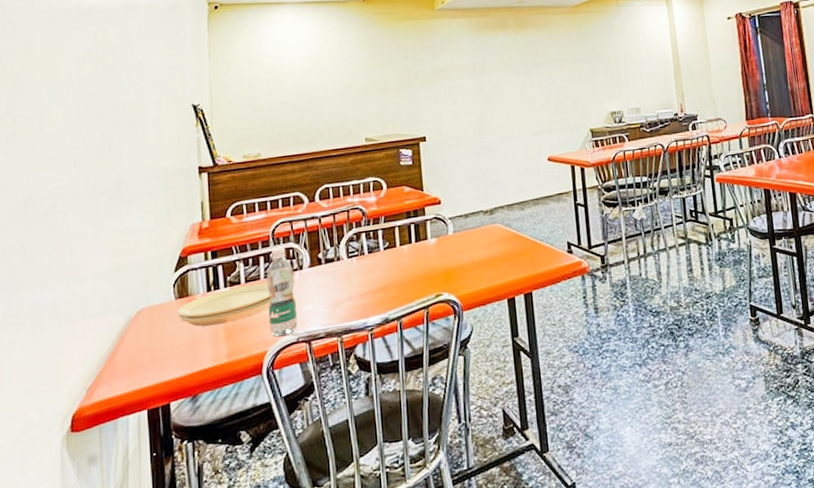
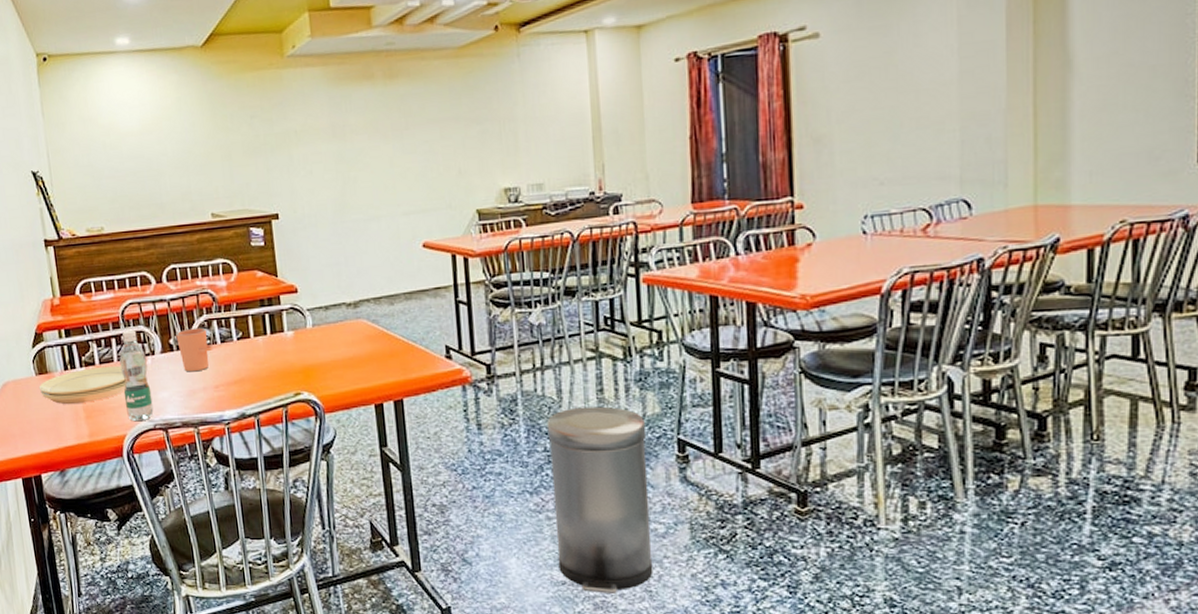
cup: none [325,240,361,284] -> present [176,327,213,372]
pedal bin: none [650,283,740,450] -> present [547,406,653,593]

